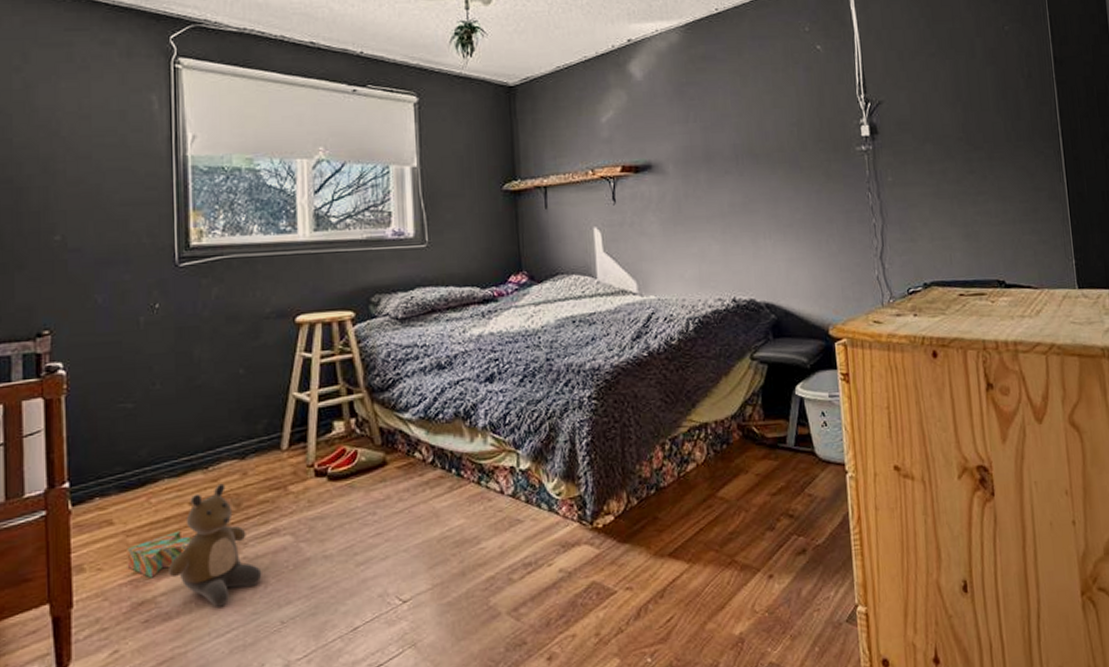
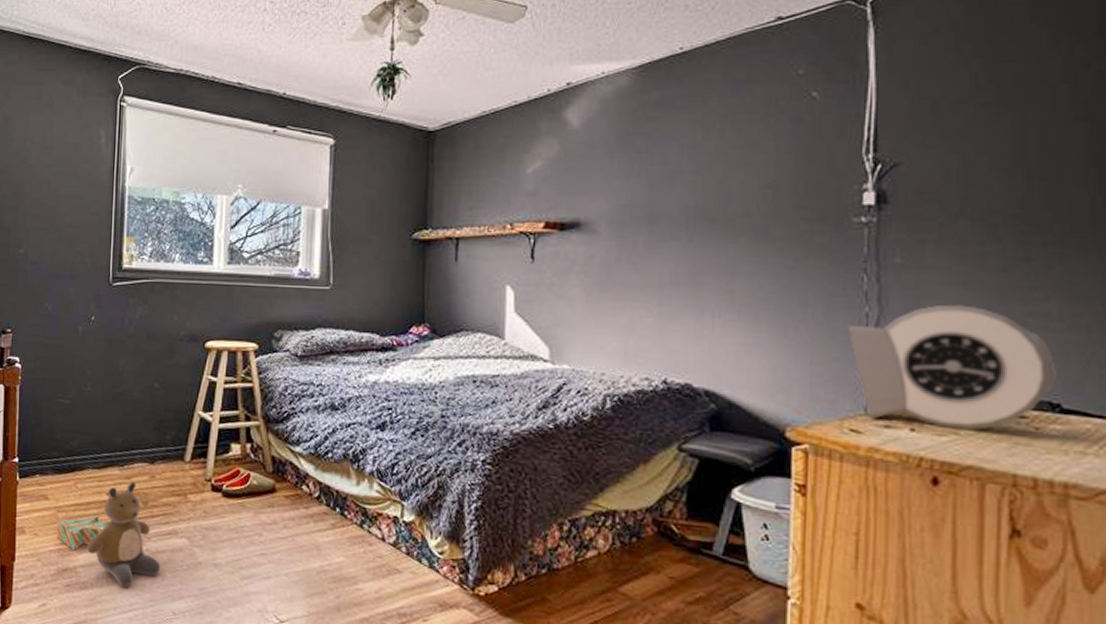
alarm clock: none [863,211,1000,311] -> present [849,304,1056,430]

